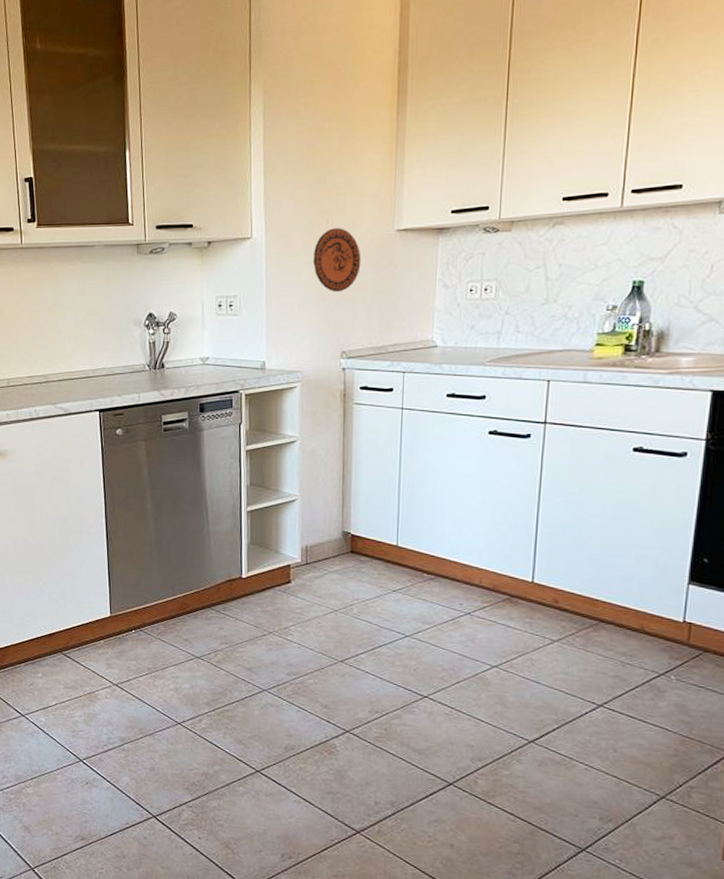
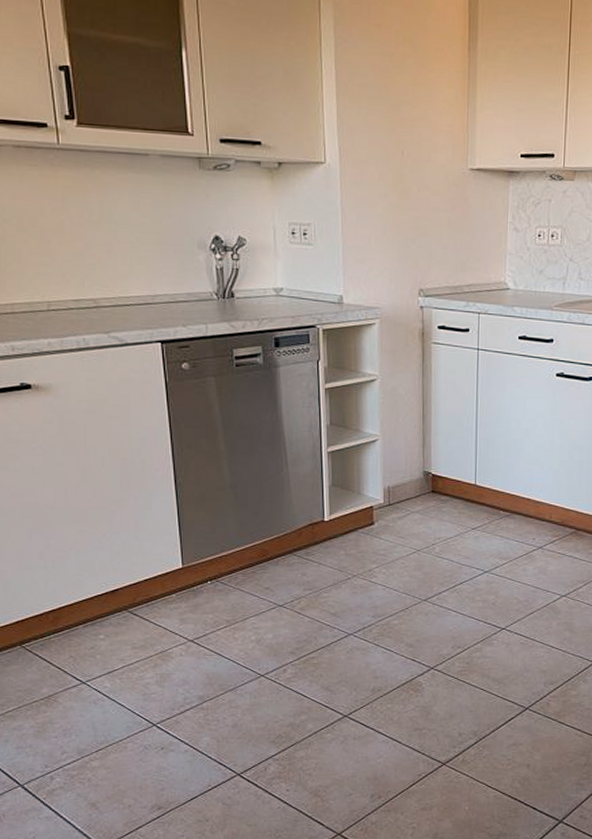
decorative plate: present [312,228,361,293] -> none [388,161,437,228]

